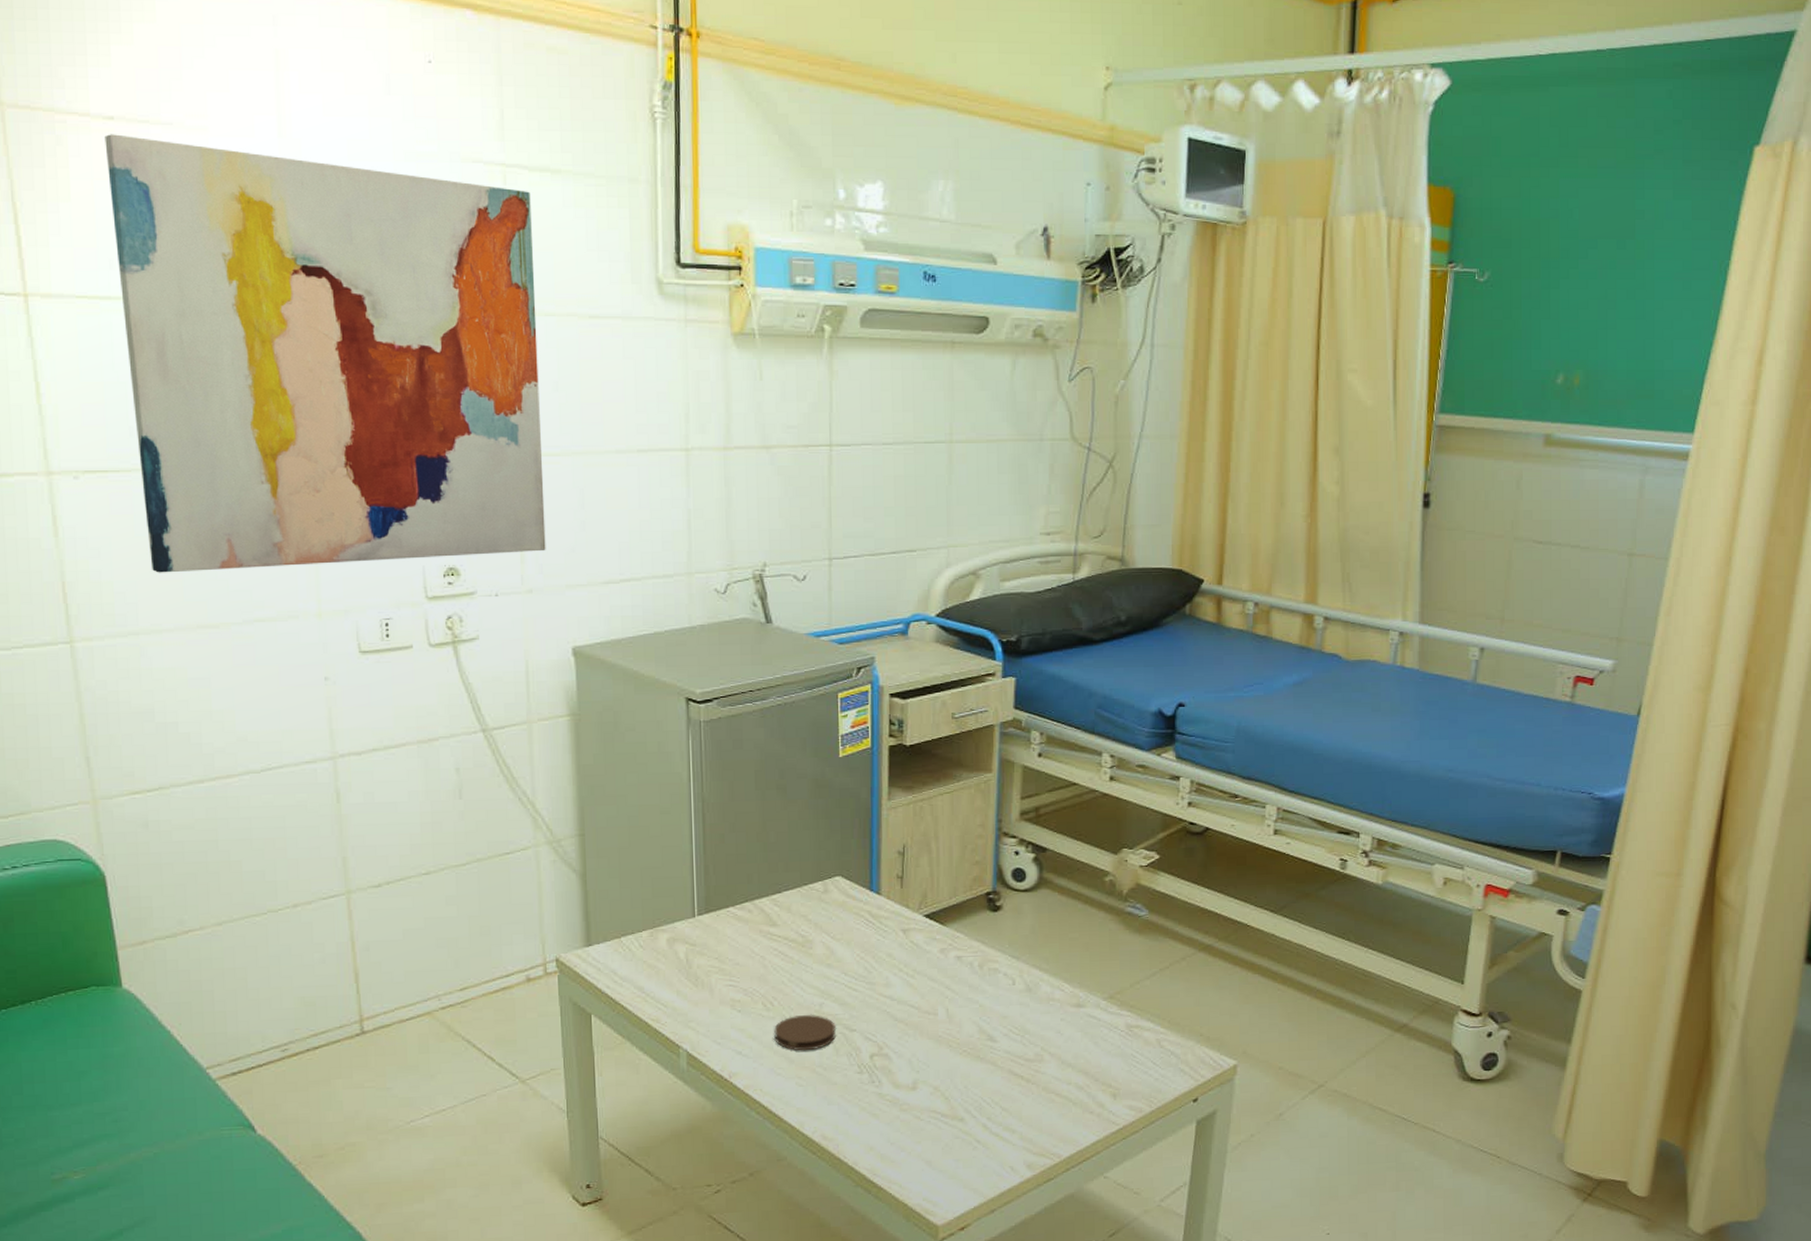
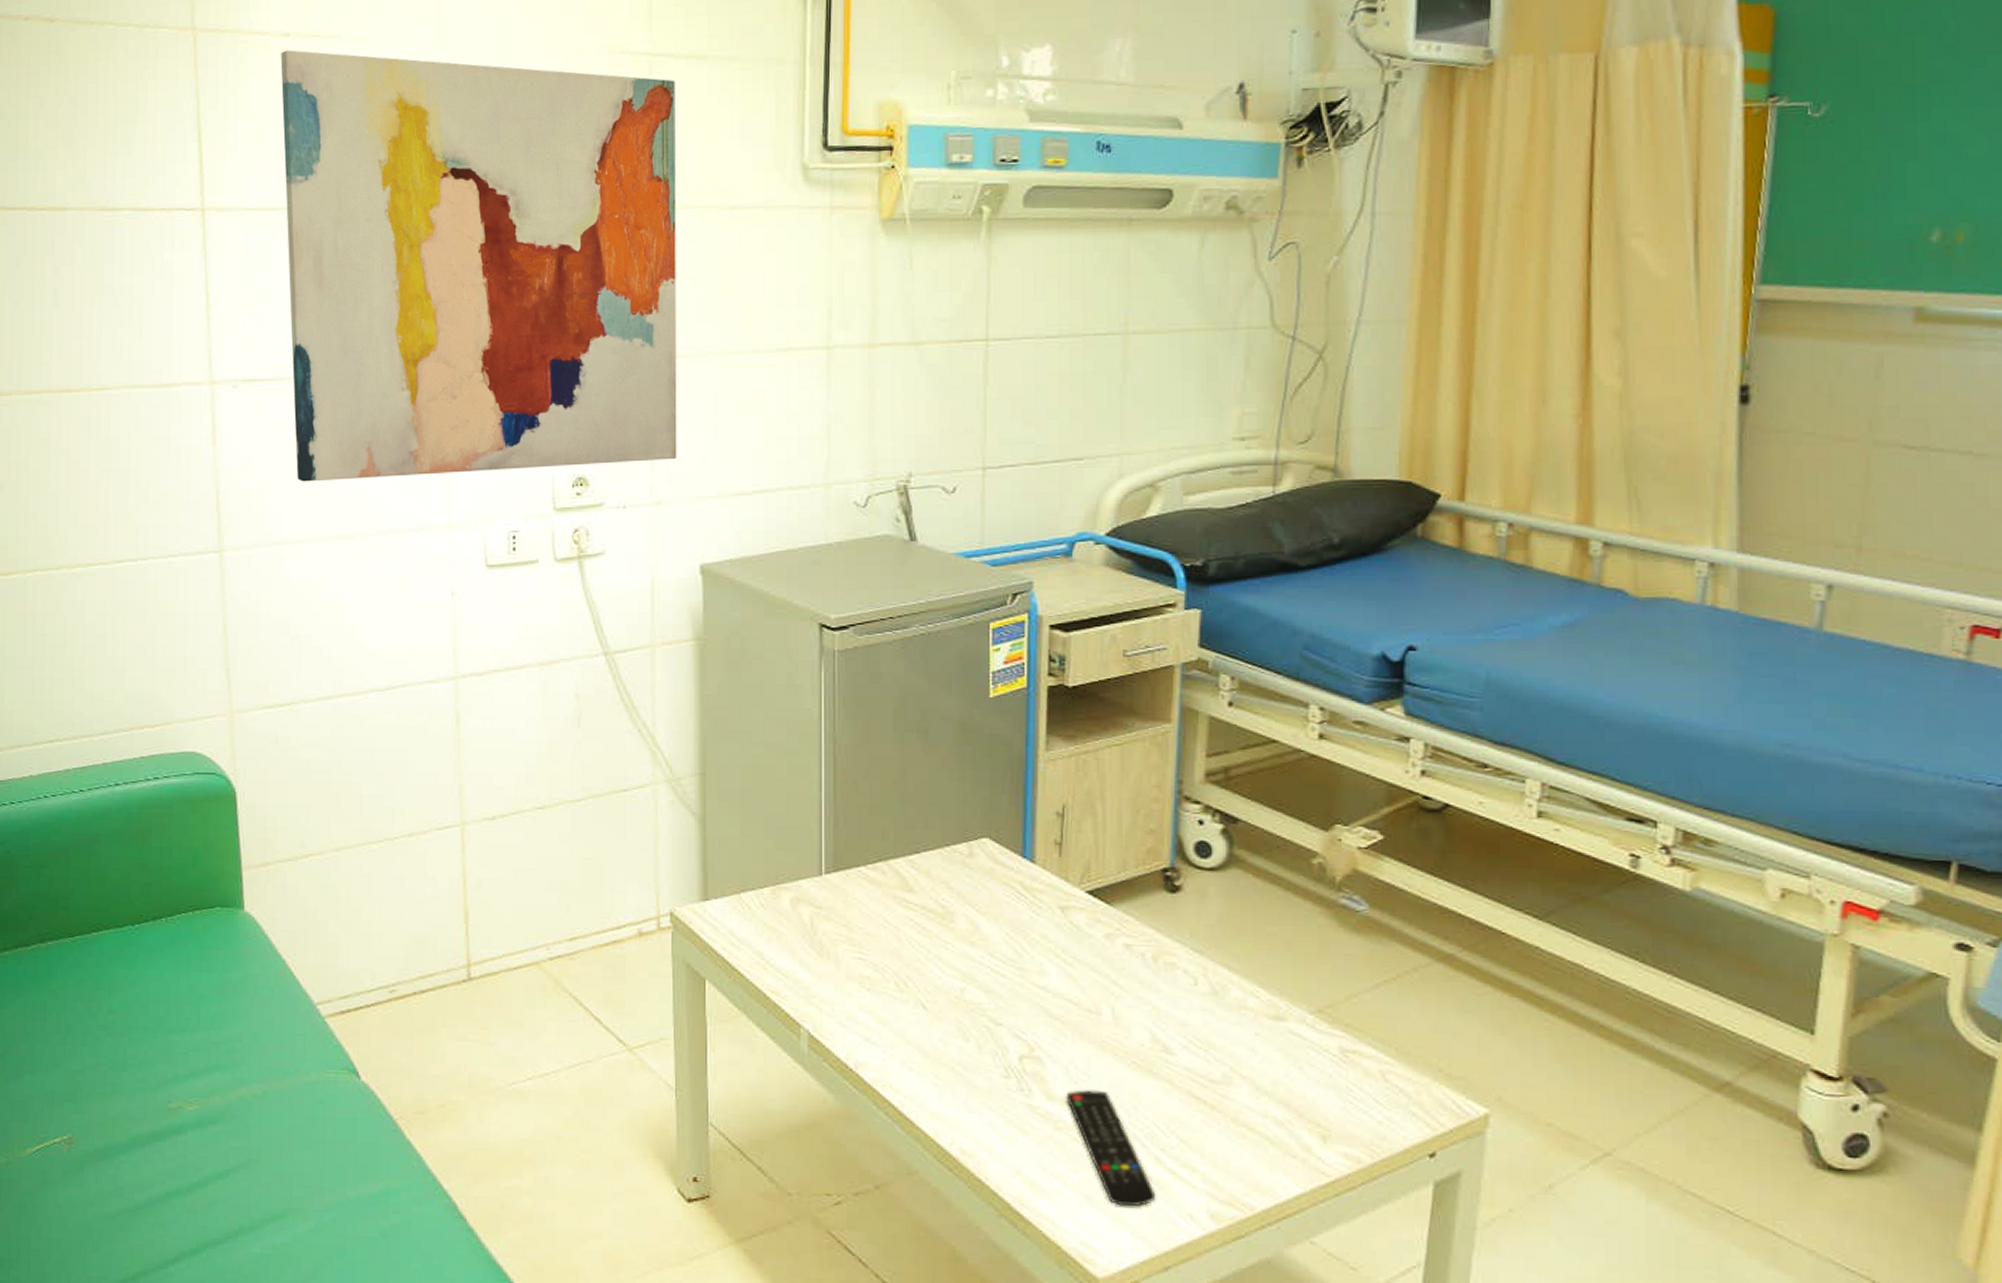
coaster: present [774,1015,836,1051] -> none [908,1001,979,1044]
remote control: none [909,1076,984,1167] -> present [1066,1089,1156,1207]

